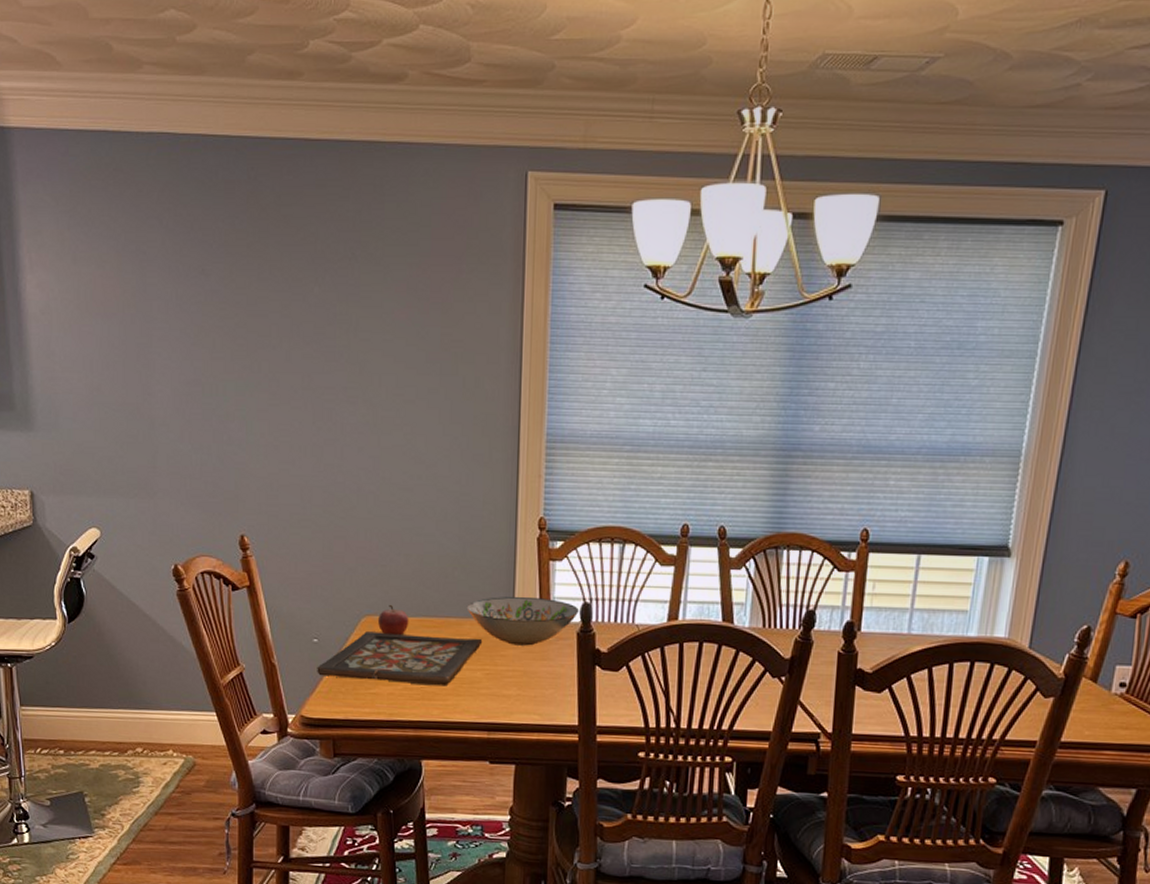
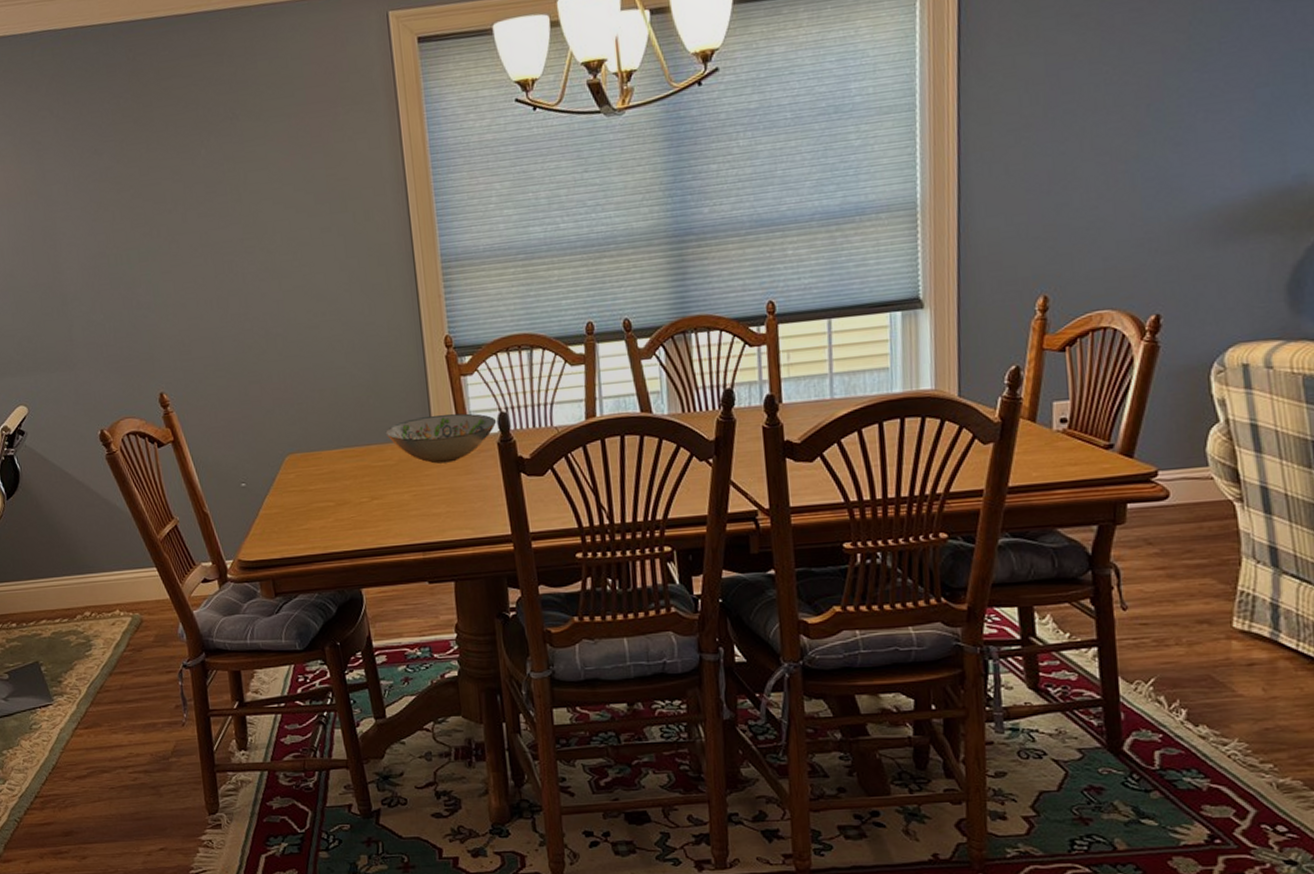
decorative tray: present [317,631,483,687] -> none [248,462,406,519]
fruit: present [378,604,409,636] -> none [301,439,332,471]

